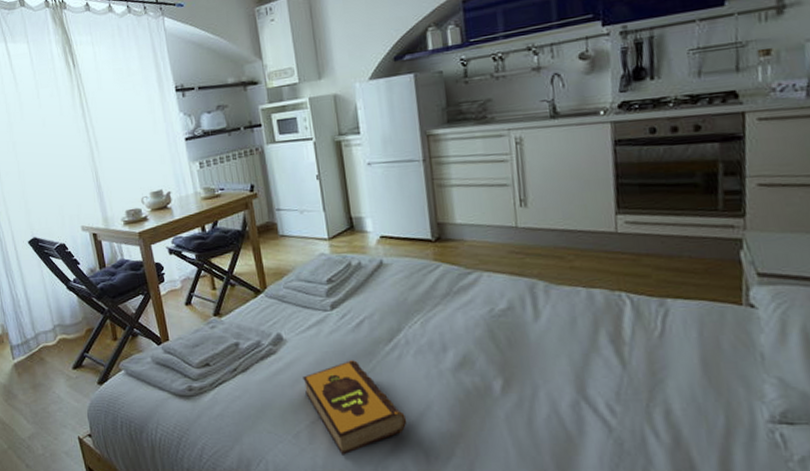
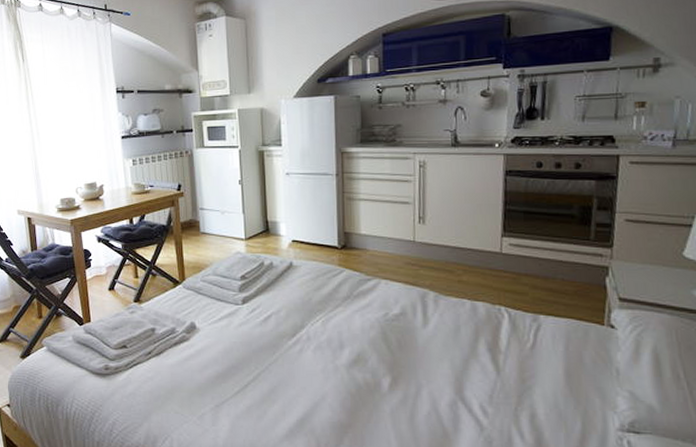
hardback book: present [302,360,406,455] -> none [211,351,302,438]

